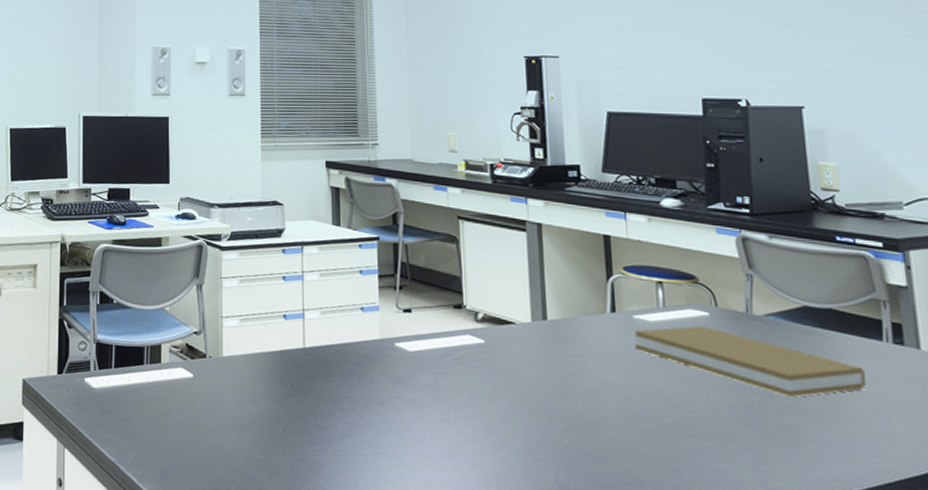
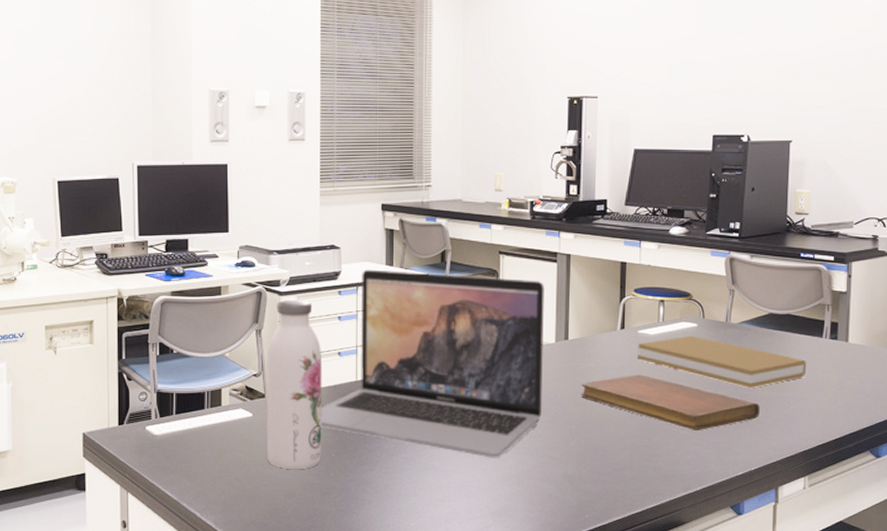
water bottle: none [208,255,268,442] -> present [266,300,322,469]
laptop: none [266,228,521,453] -> present [321,269,546,458]
notebook: none [567,367,808,445] -> present [581,375,760,431]

